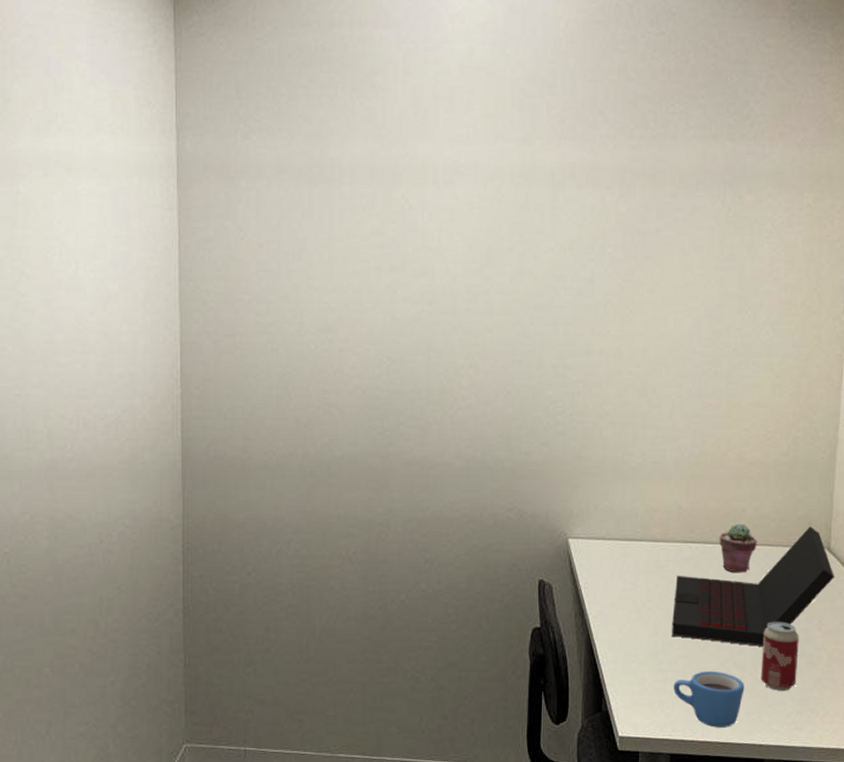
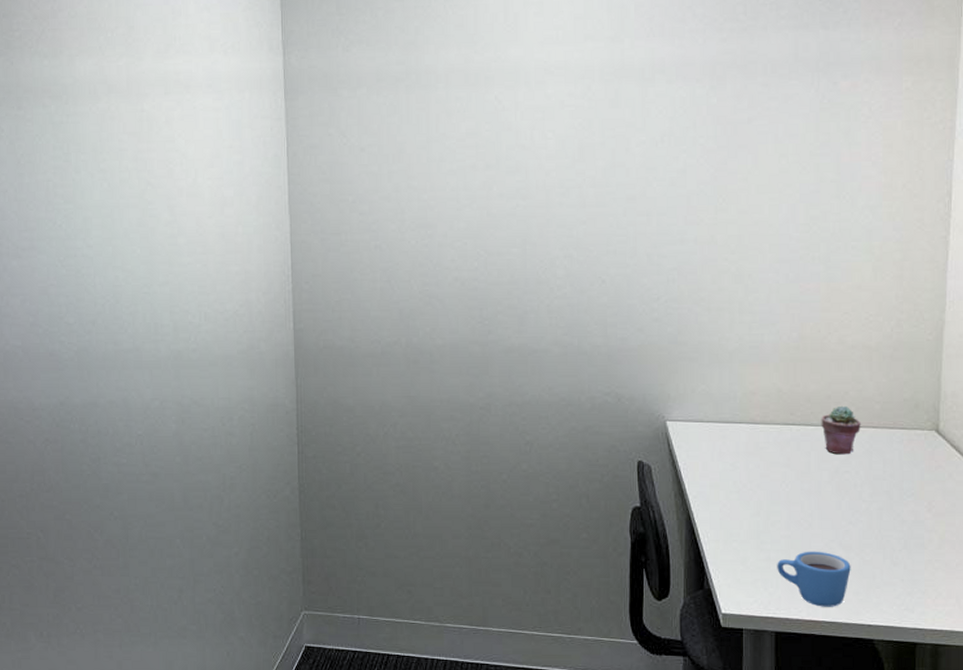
laptop: present [672,526,835,646] -> none [774,408,945,527]
beverage can: present [760,621,799,691] -> none [868,503,908,572]

